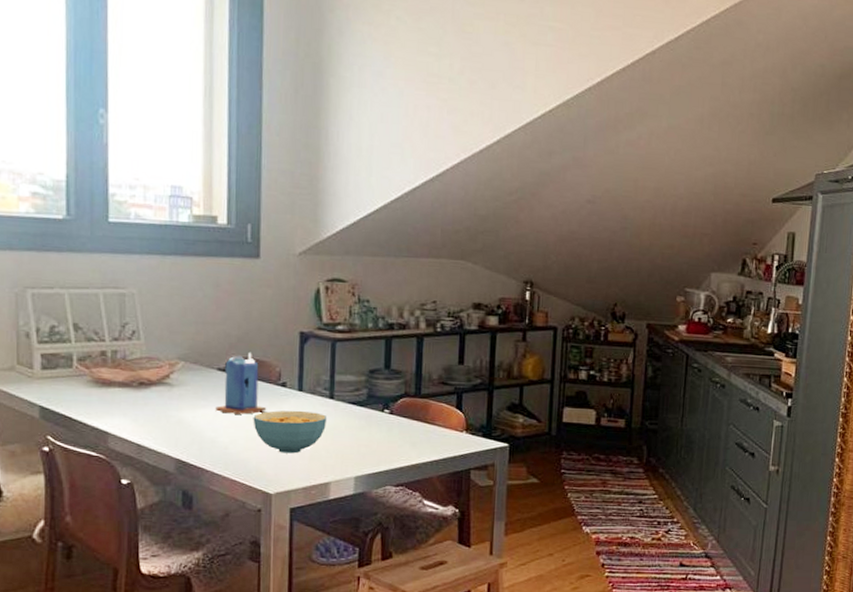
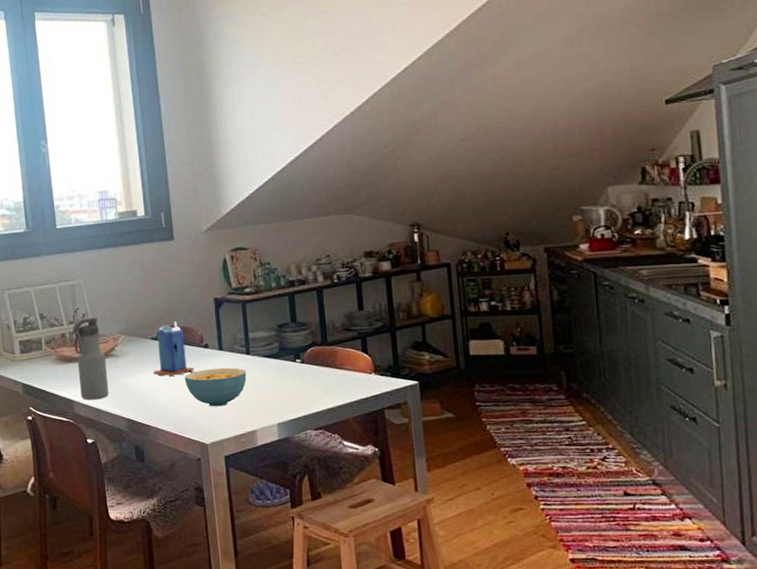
water bottle: none [116,336,158,434] -> present [72,317,109,400]

